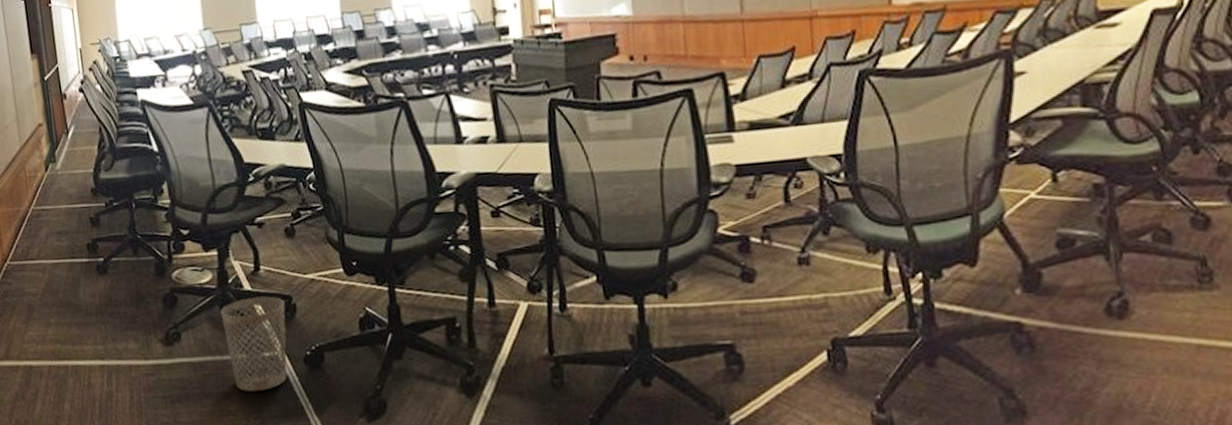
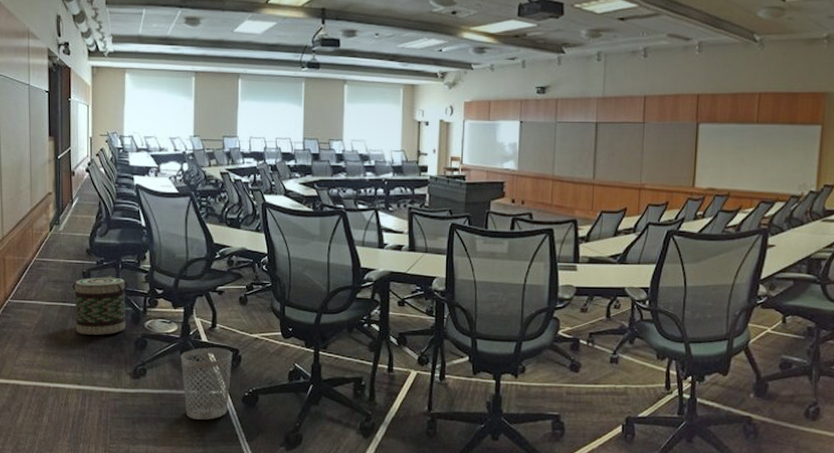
basket: none [79,219,149,297] -> present [72,276,128,336]

